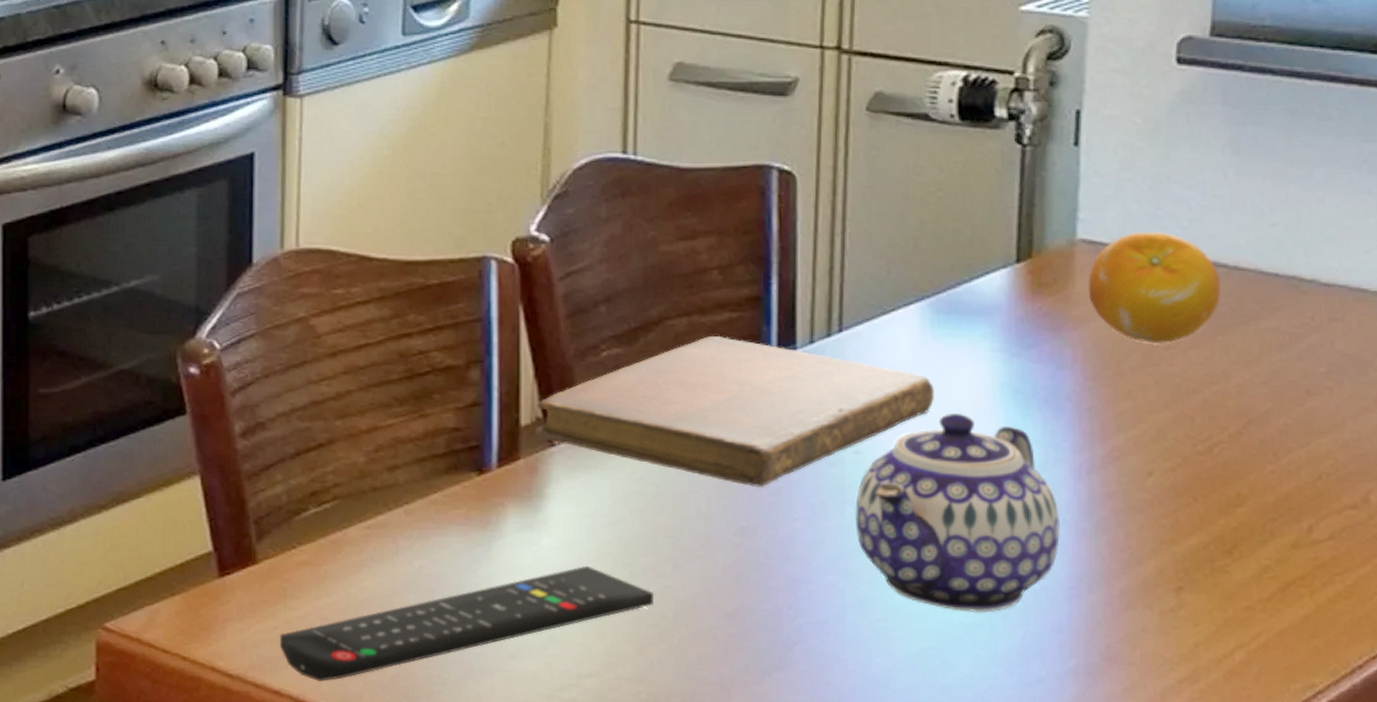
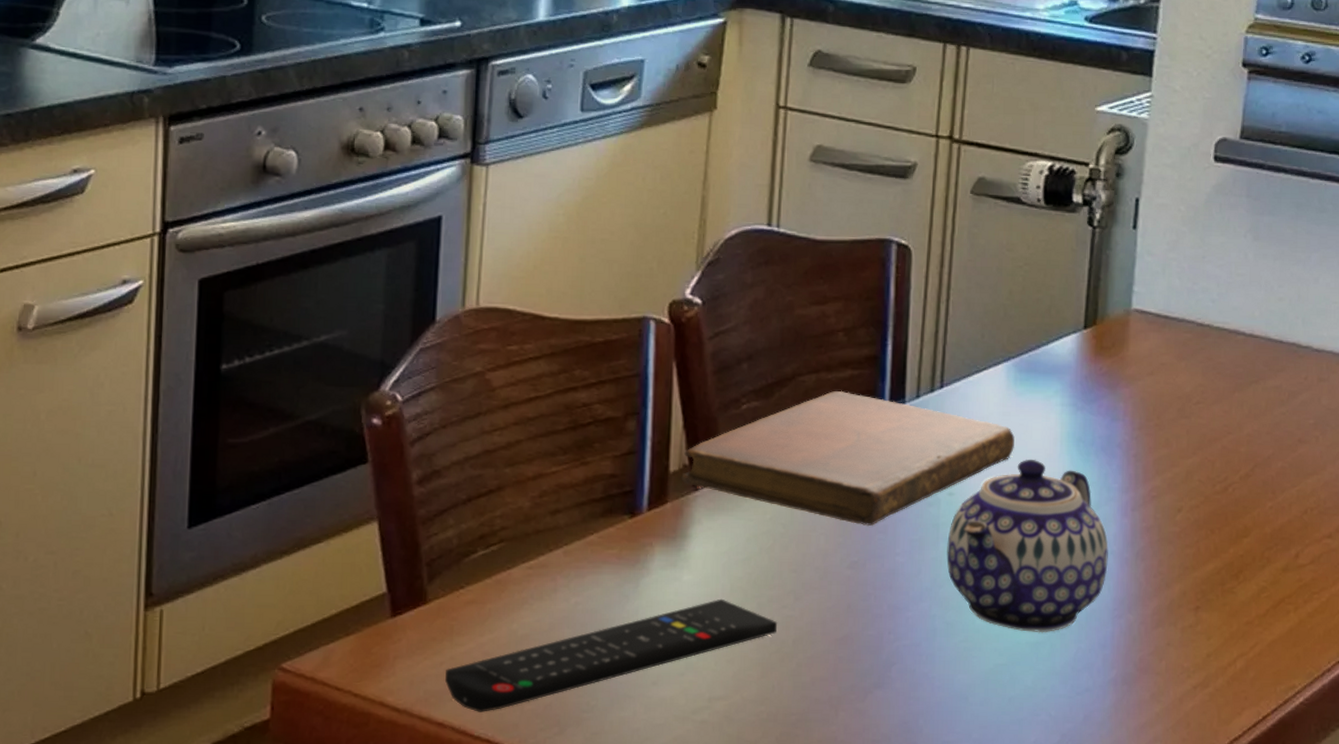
fruit: present [1088,231,1220,344] -> none [1138,303,1239,400]

